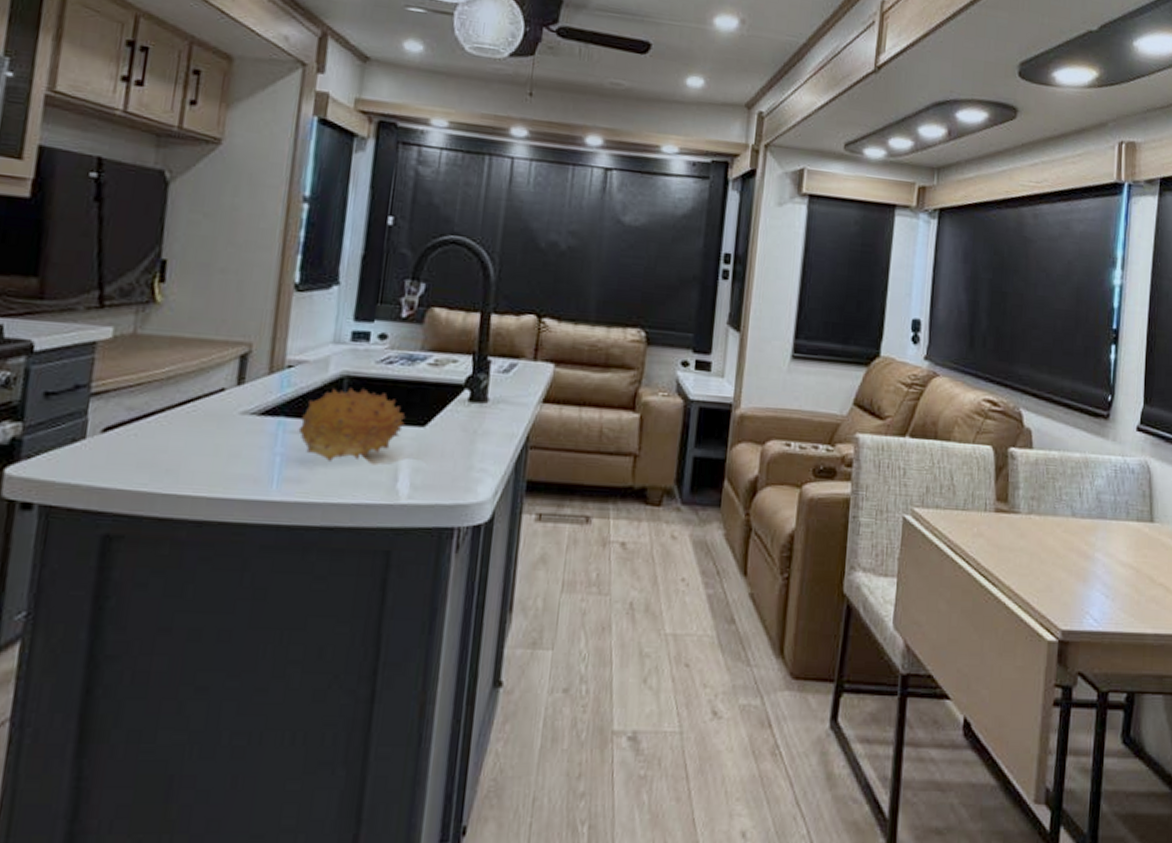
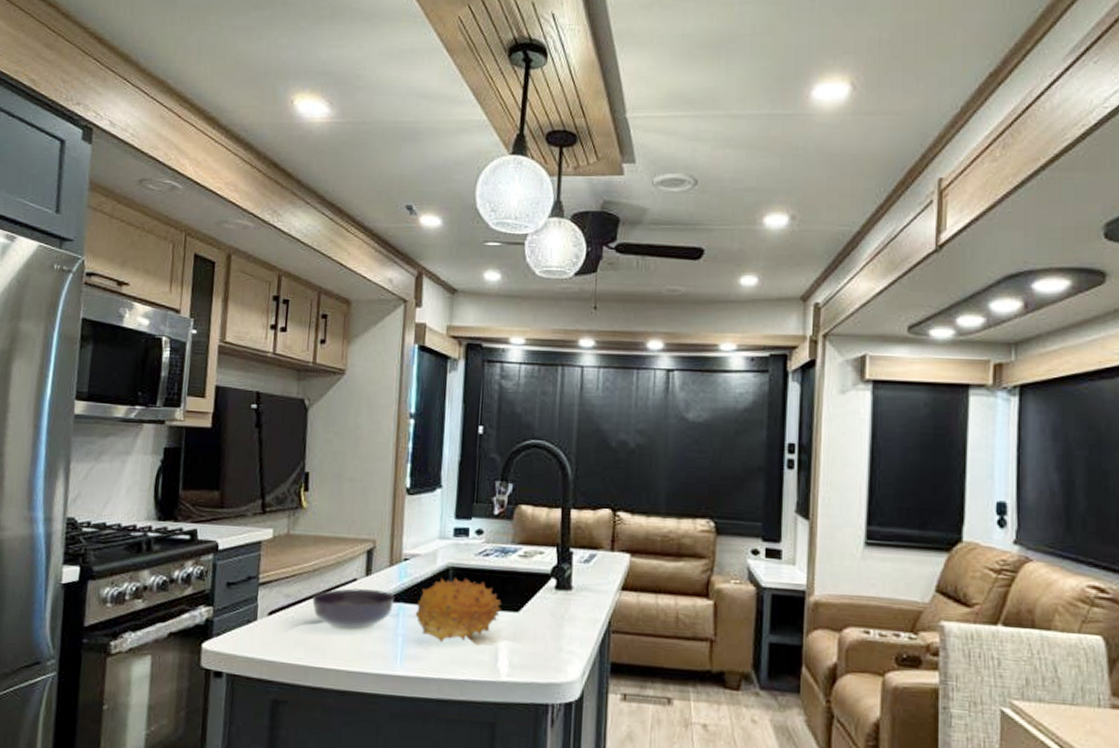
bowl: none [164,400,274,452] -> present [312,588,395,632]

